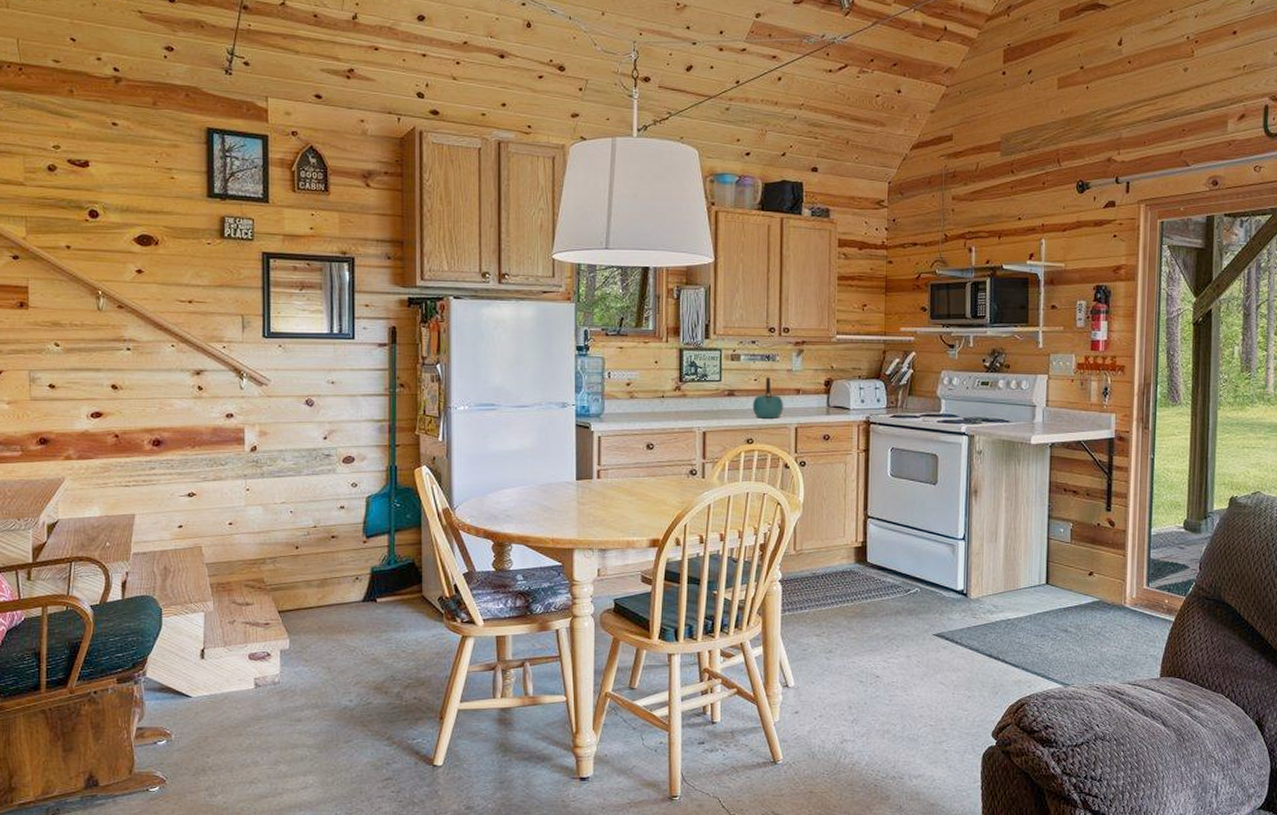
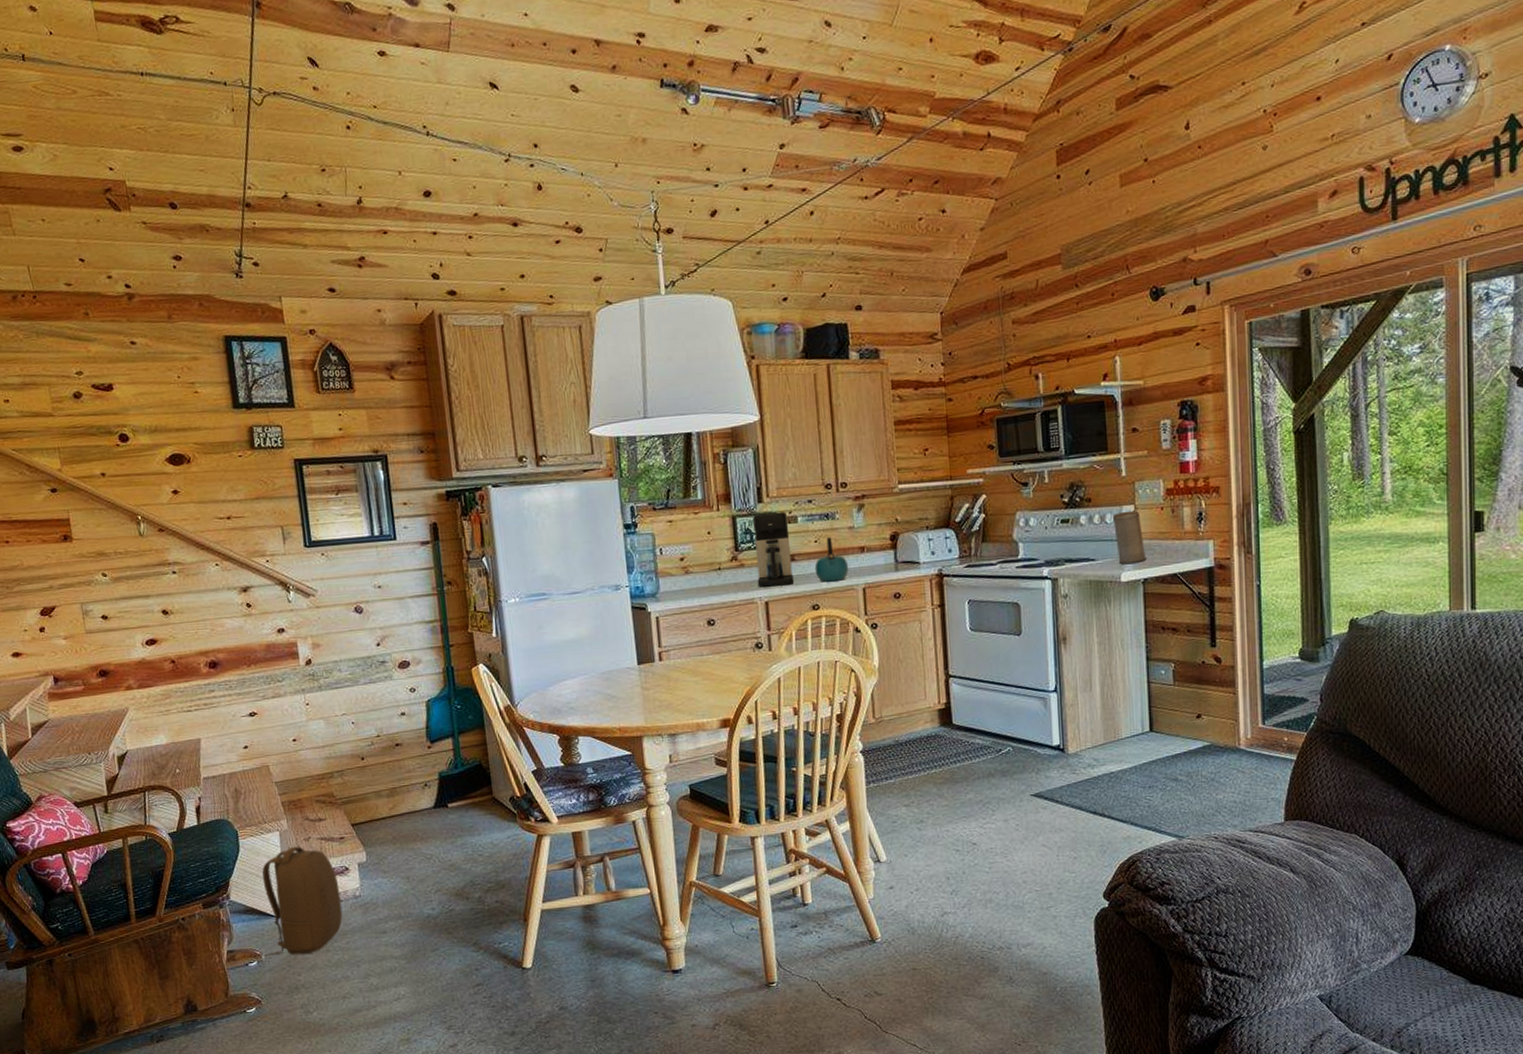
backpack: none [175,628,259,737] -> present [262,846,343,957]
coffee maker: none [697,349,732,418] -> present [753,511,795,587]
canister: none [1027,380,1055,429] -> present [1112,510,1147,565]

